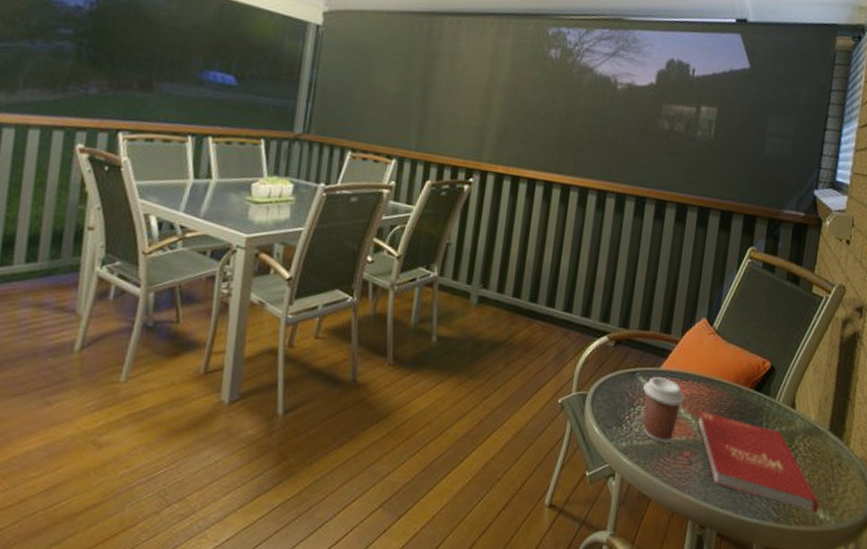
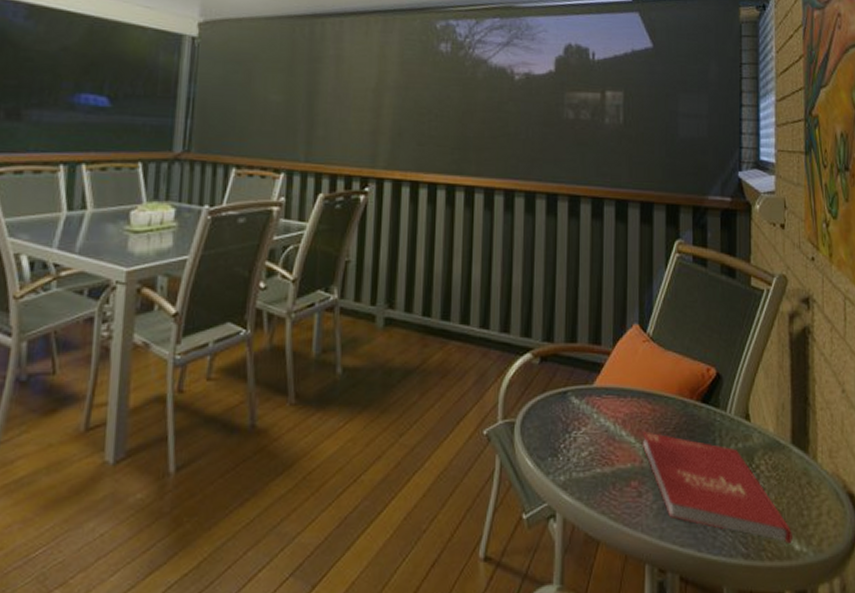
coffee cup: present [643,376,685,443] -> none [577,394,625,473]

